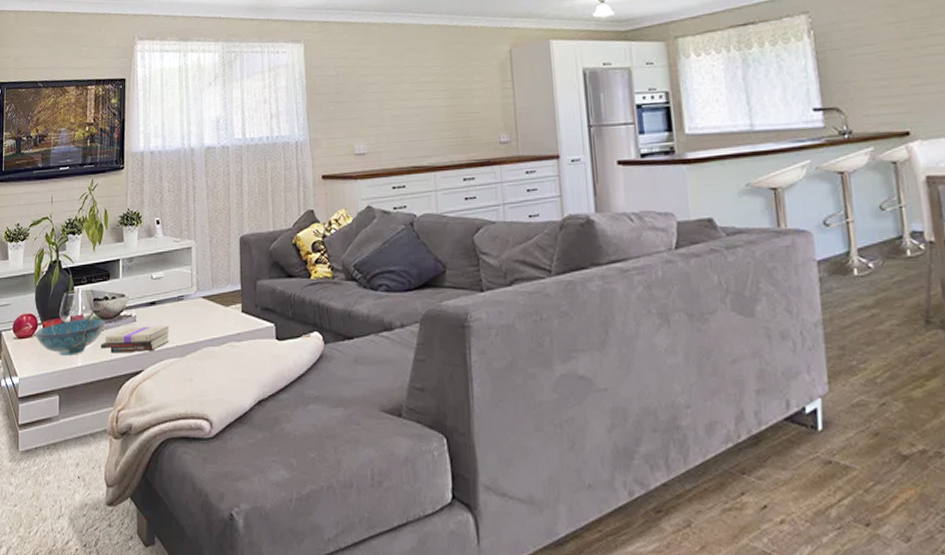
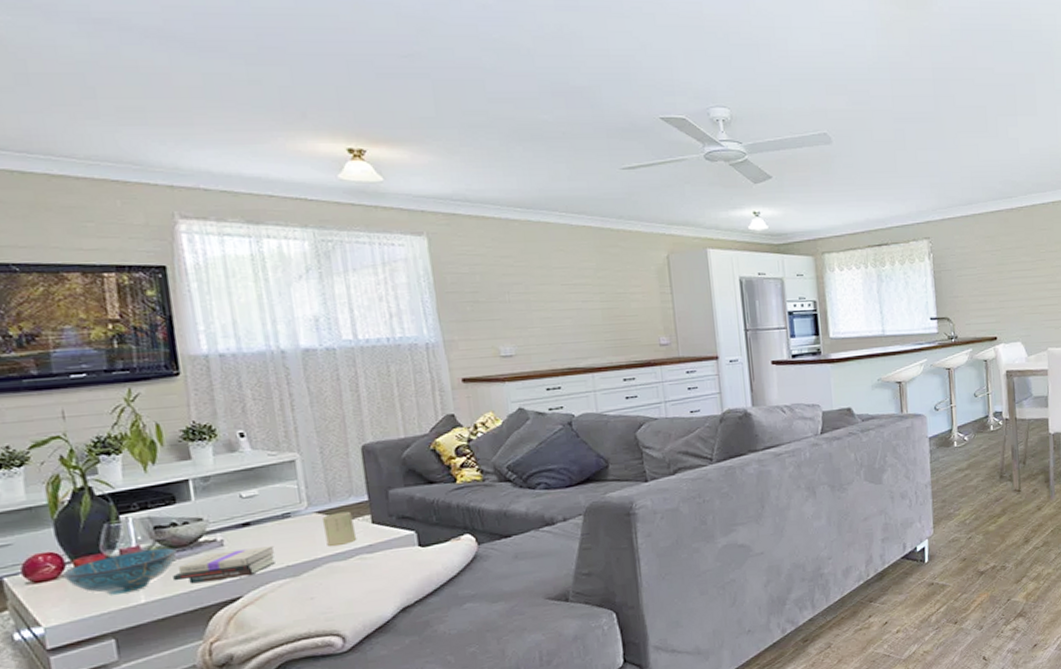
candle: none [205,298,230,332] -> present [321,511,357,547]

